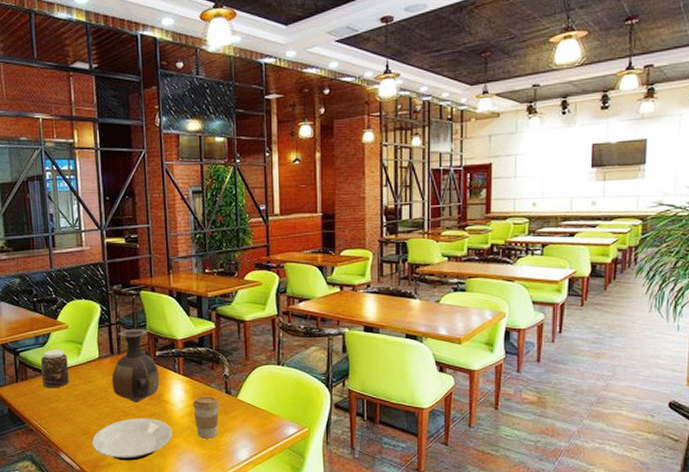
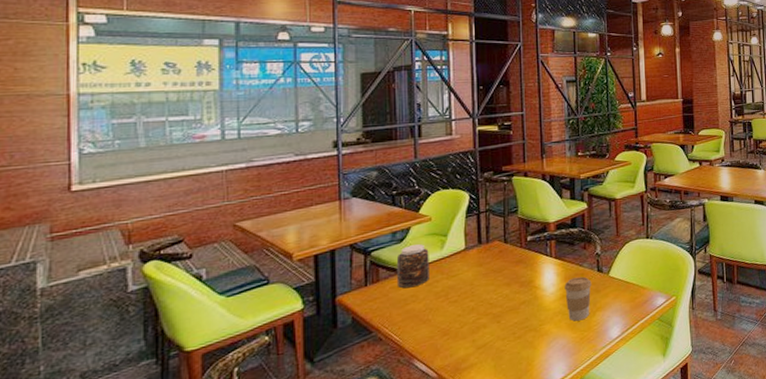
plate: present [91,418,173,461] -> none [452,307,543,359]
vase: present [111,329,160,403] -> none [478,215,531,293]

